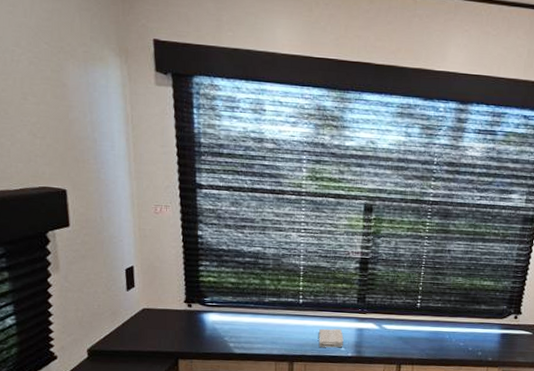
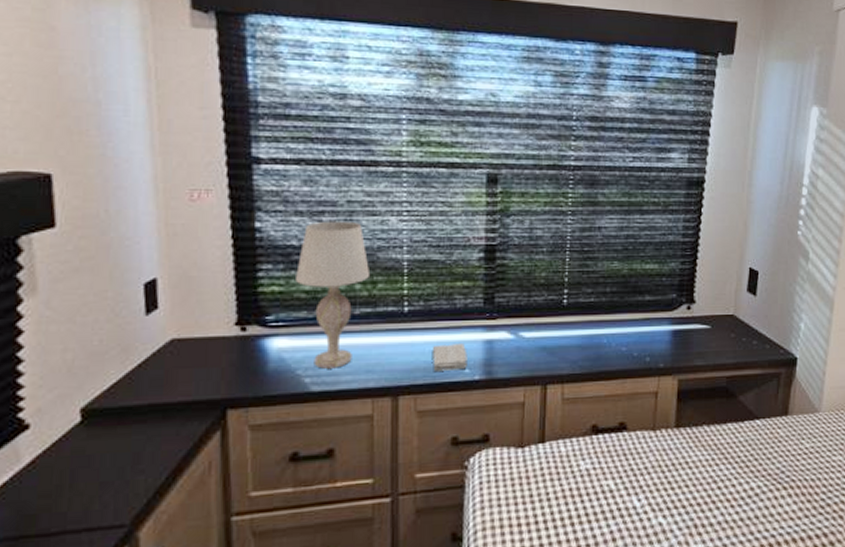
table lamp: none [225,233,277,338] -> present [296,221,371,369]

